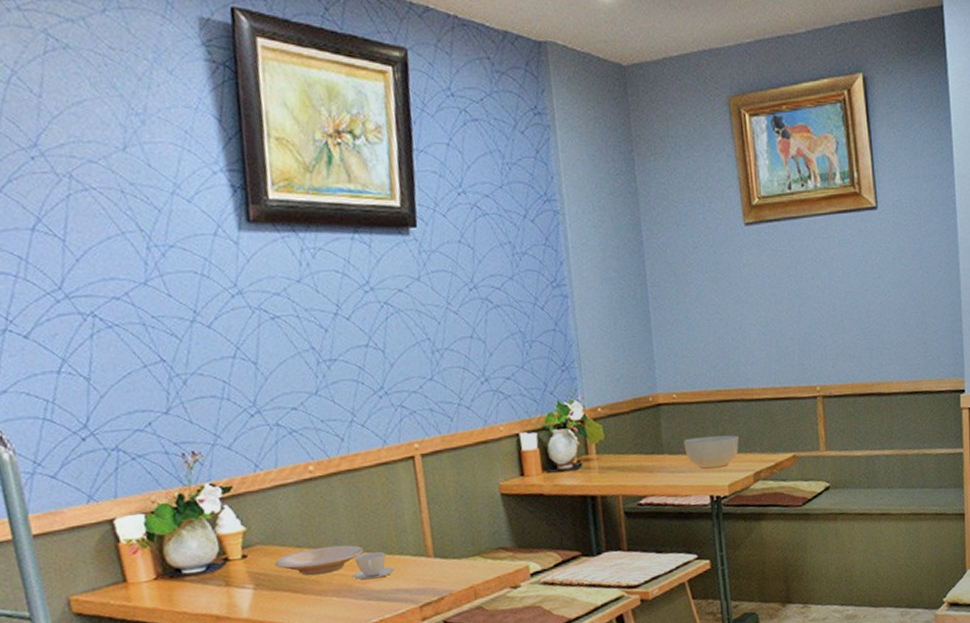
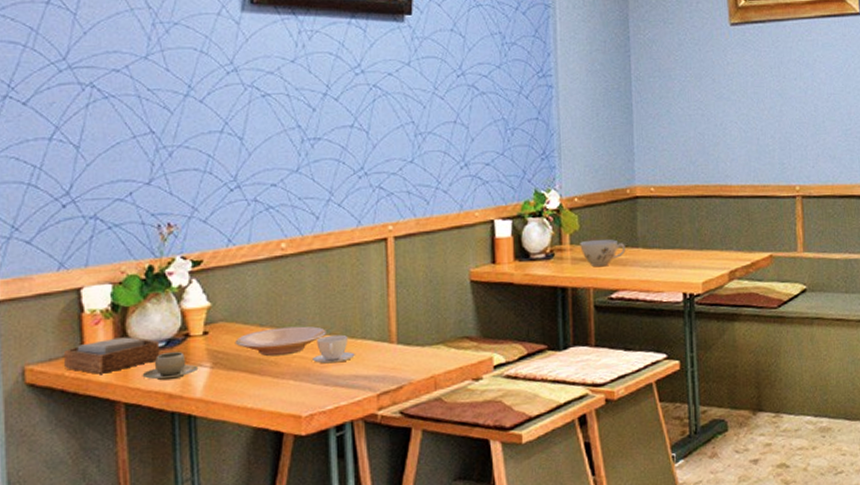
napkin holder: none [106,564,202,601] -> present [63,337,160,374]
teacup: none [186,575,242,604] -> present [142,352,199,381]
teacup: none [606,447,652,474] -> present [580,239,626,266]
bowl: present [684,434,740,470] -> none [659,230,716,266]

